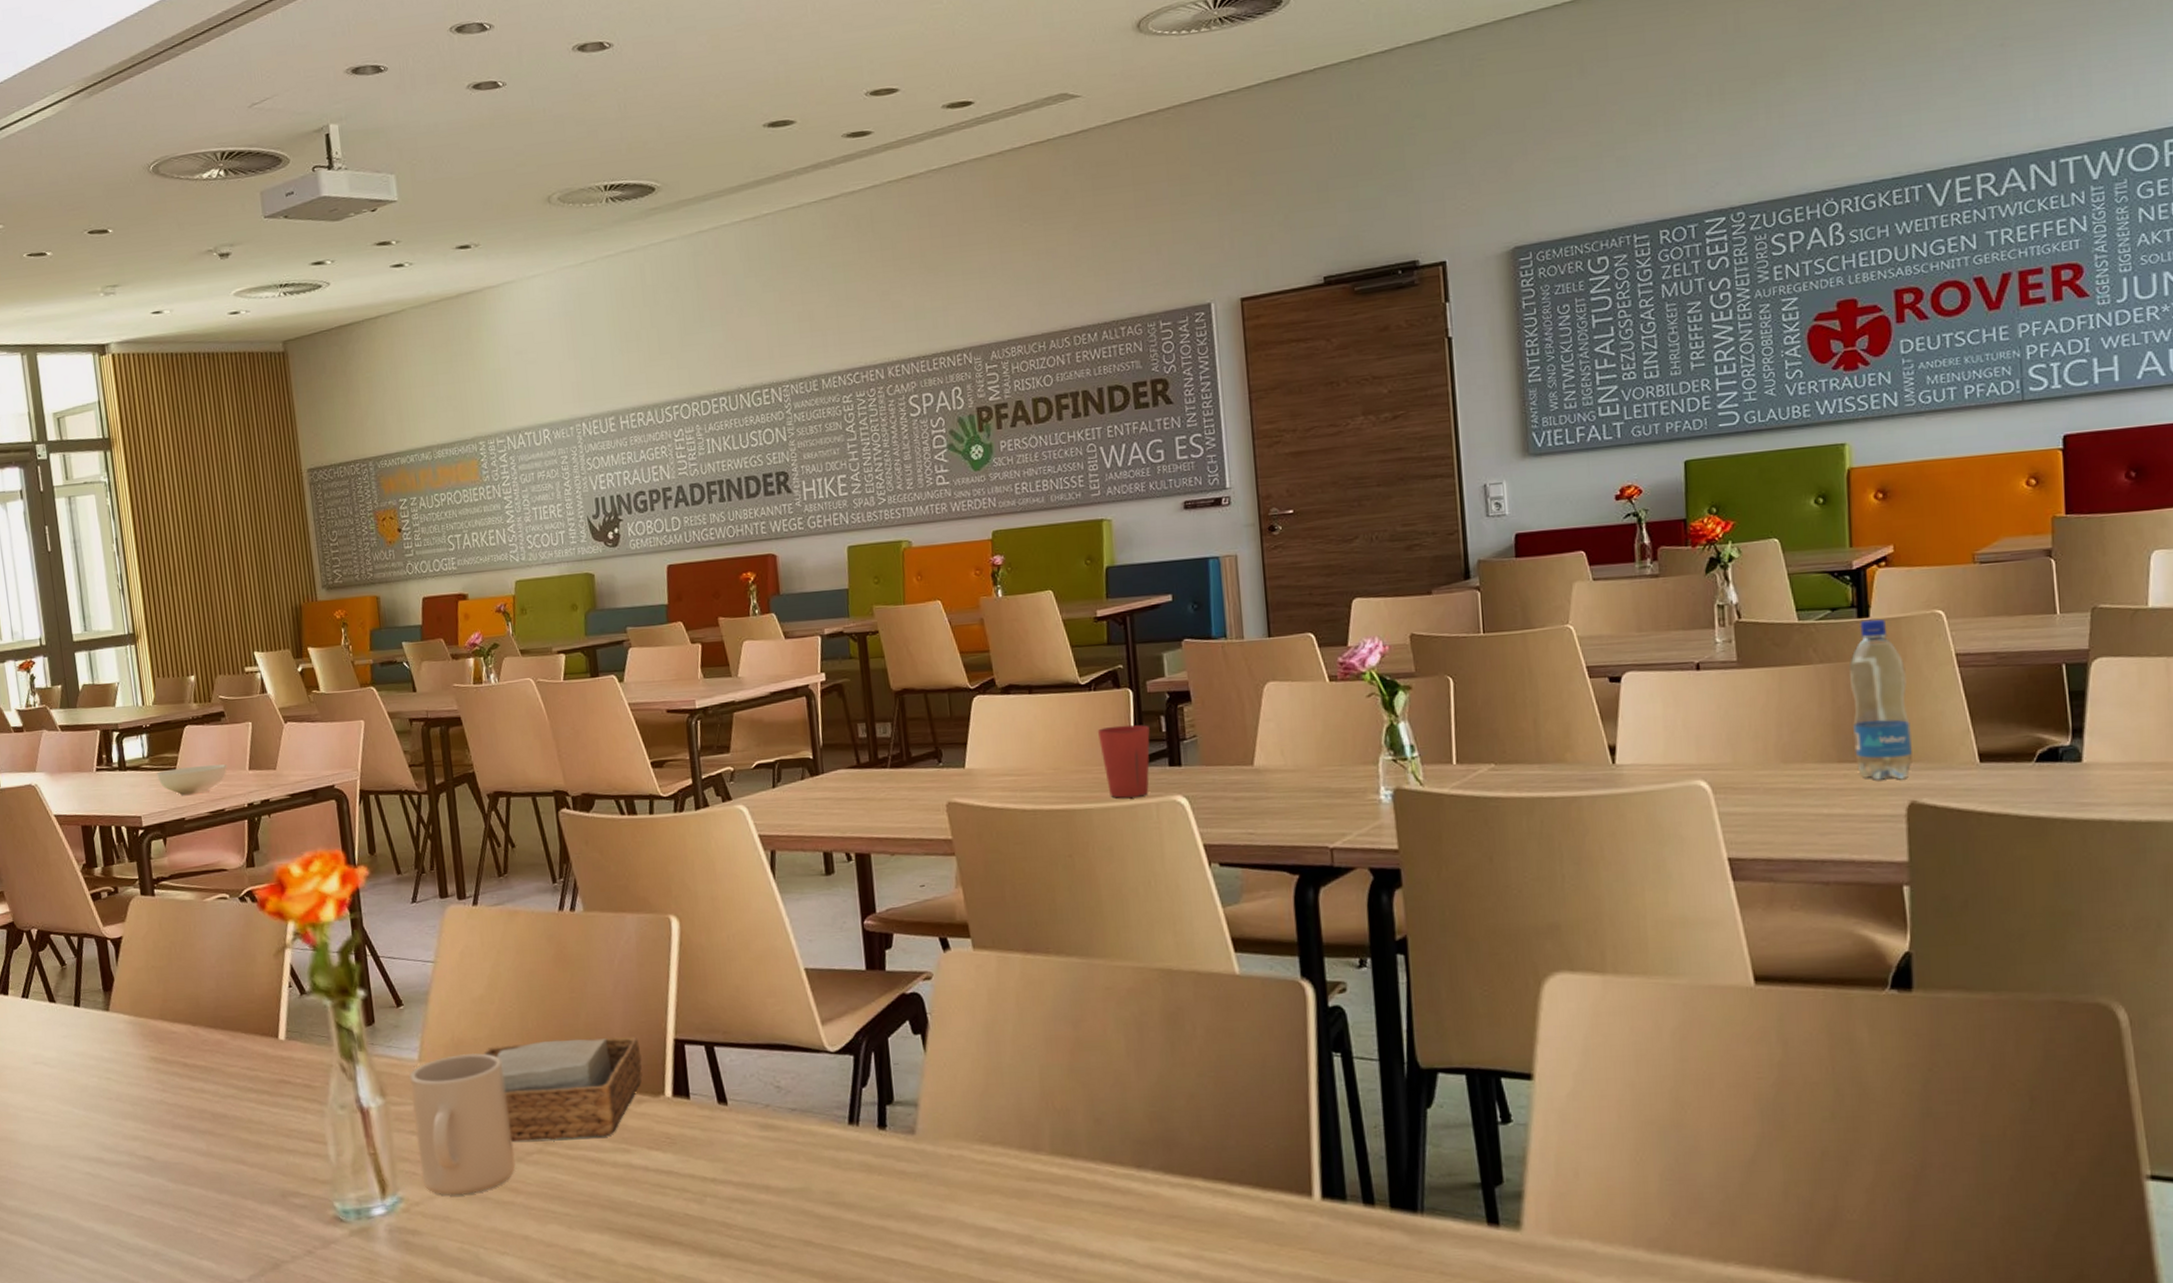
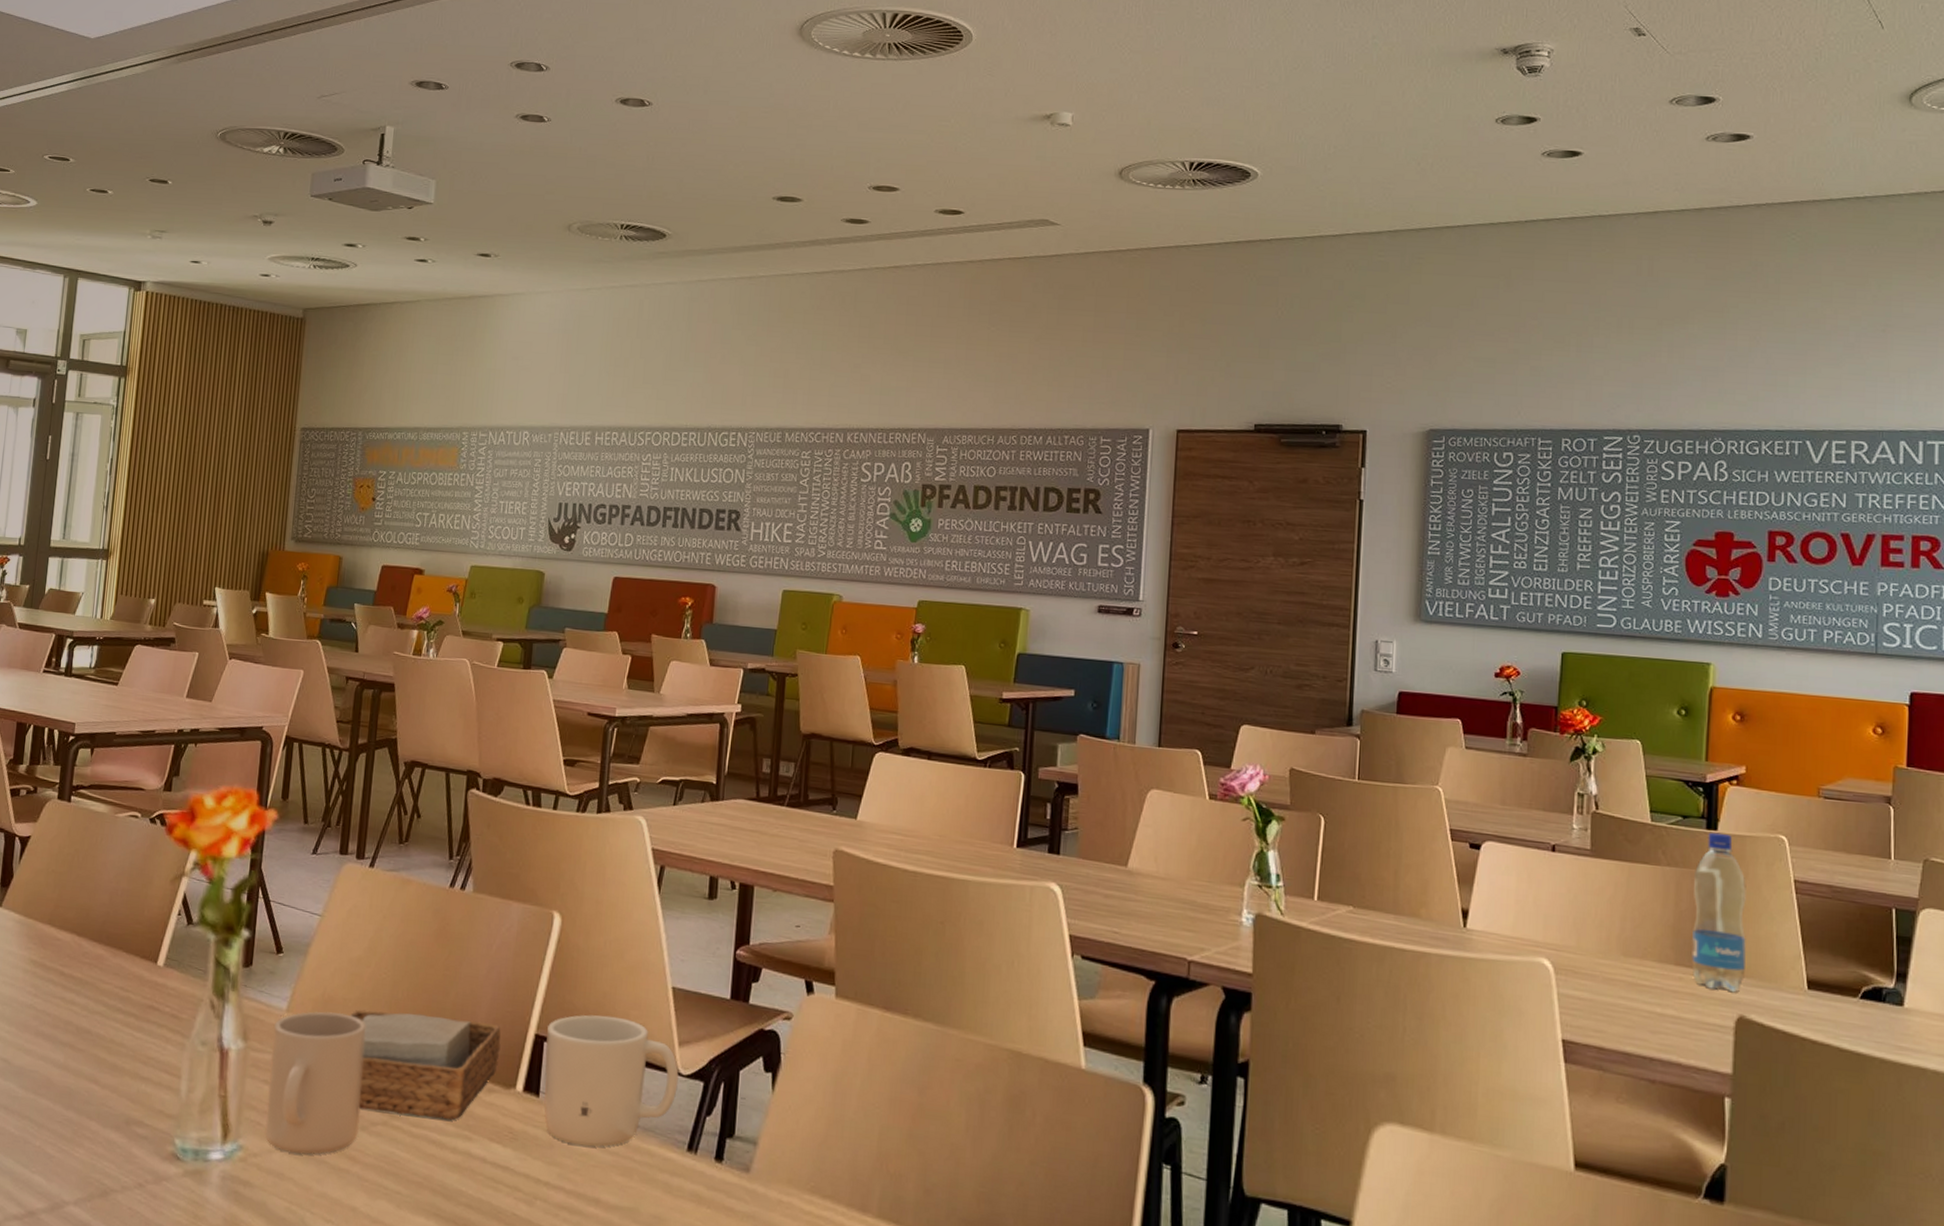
bowl: present [156,764,227,795] -> none [98,683,167,712]
mug: none [685,1007,828,1138] -> present [544,1014,679,1147]
cup: present [1097,724,1150,798] -> none [986,804,1035,878]

